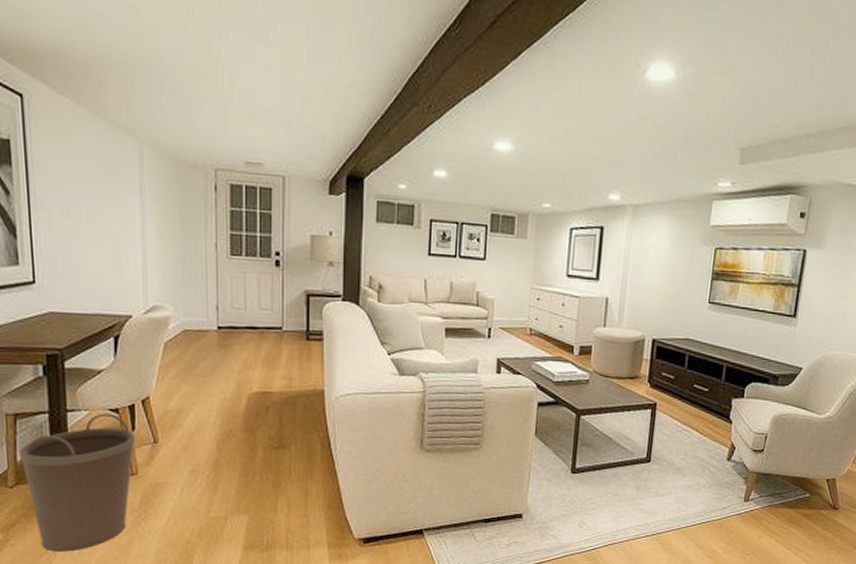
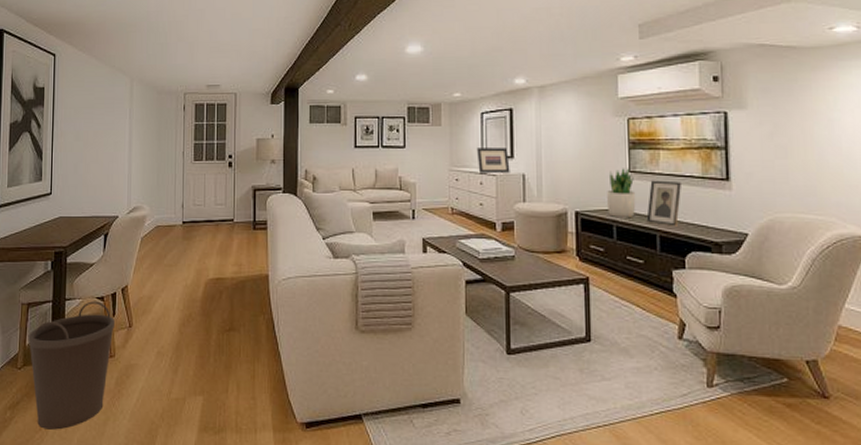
picture frame: none [561,266,595,296] -> present [476,148,510,173]
planter: none [683,298,712,349] -> present [607,168,636,219]
picture frame: none [717,312,755,358] -> present [646,180,683,227]

